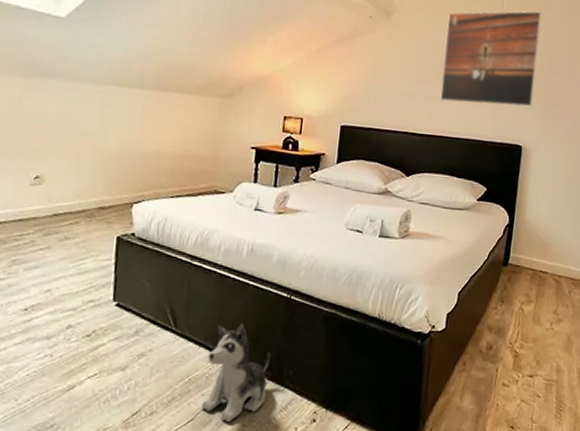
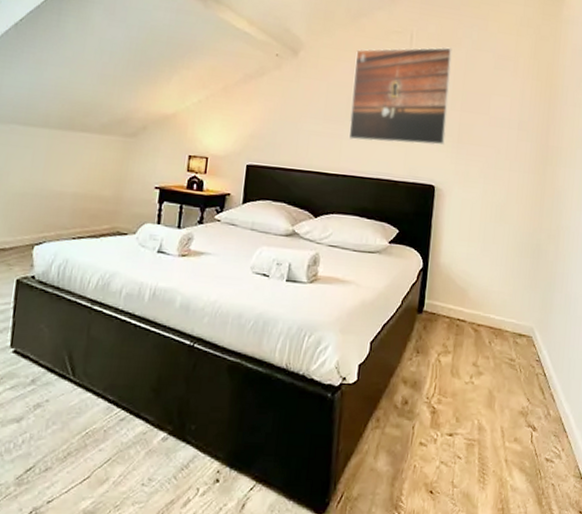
plush toy: present [201,323,270,422] -> none [98,373,172,480]

